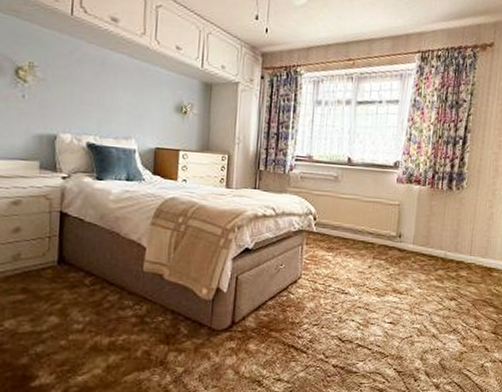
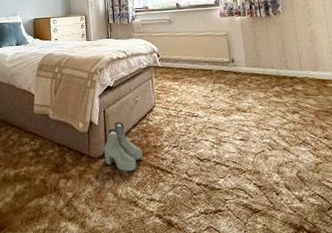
boots: none [229,291,277,349] -> present [103,122,144,172]

